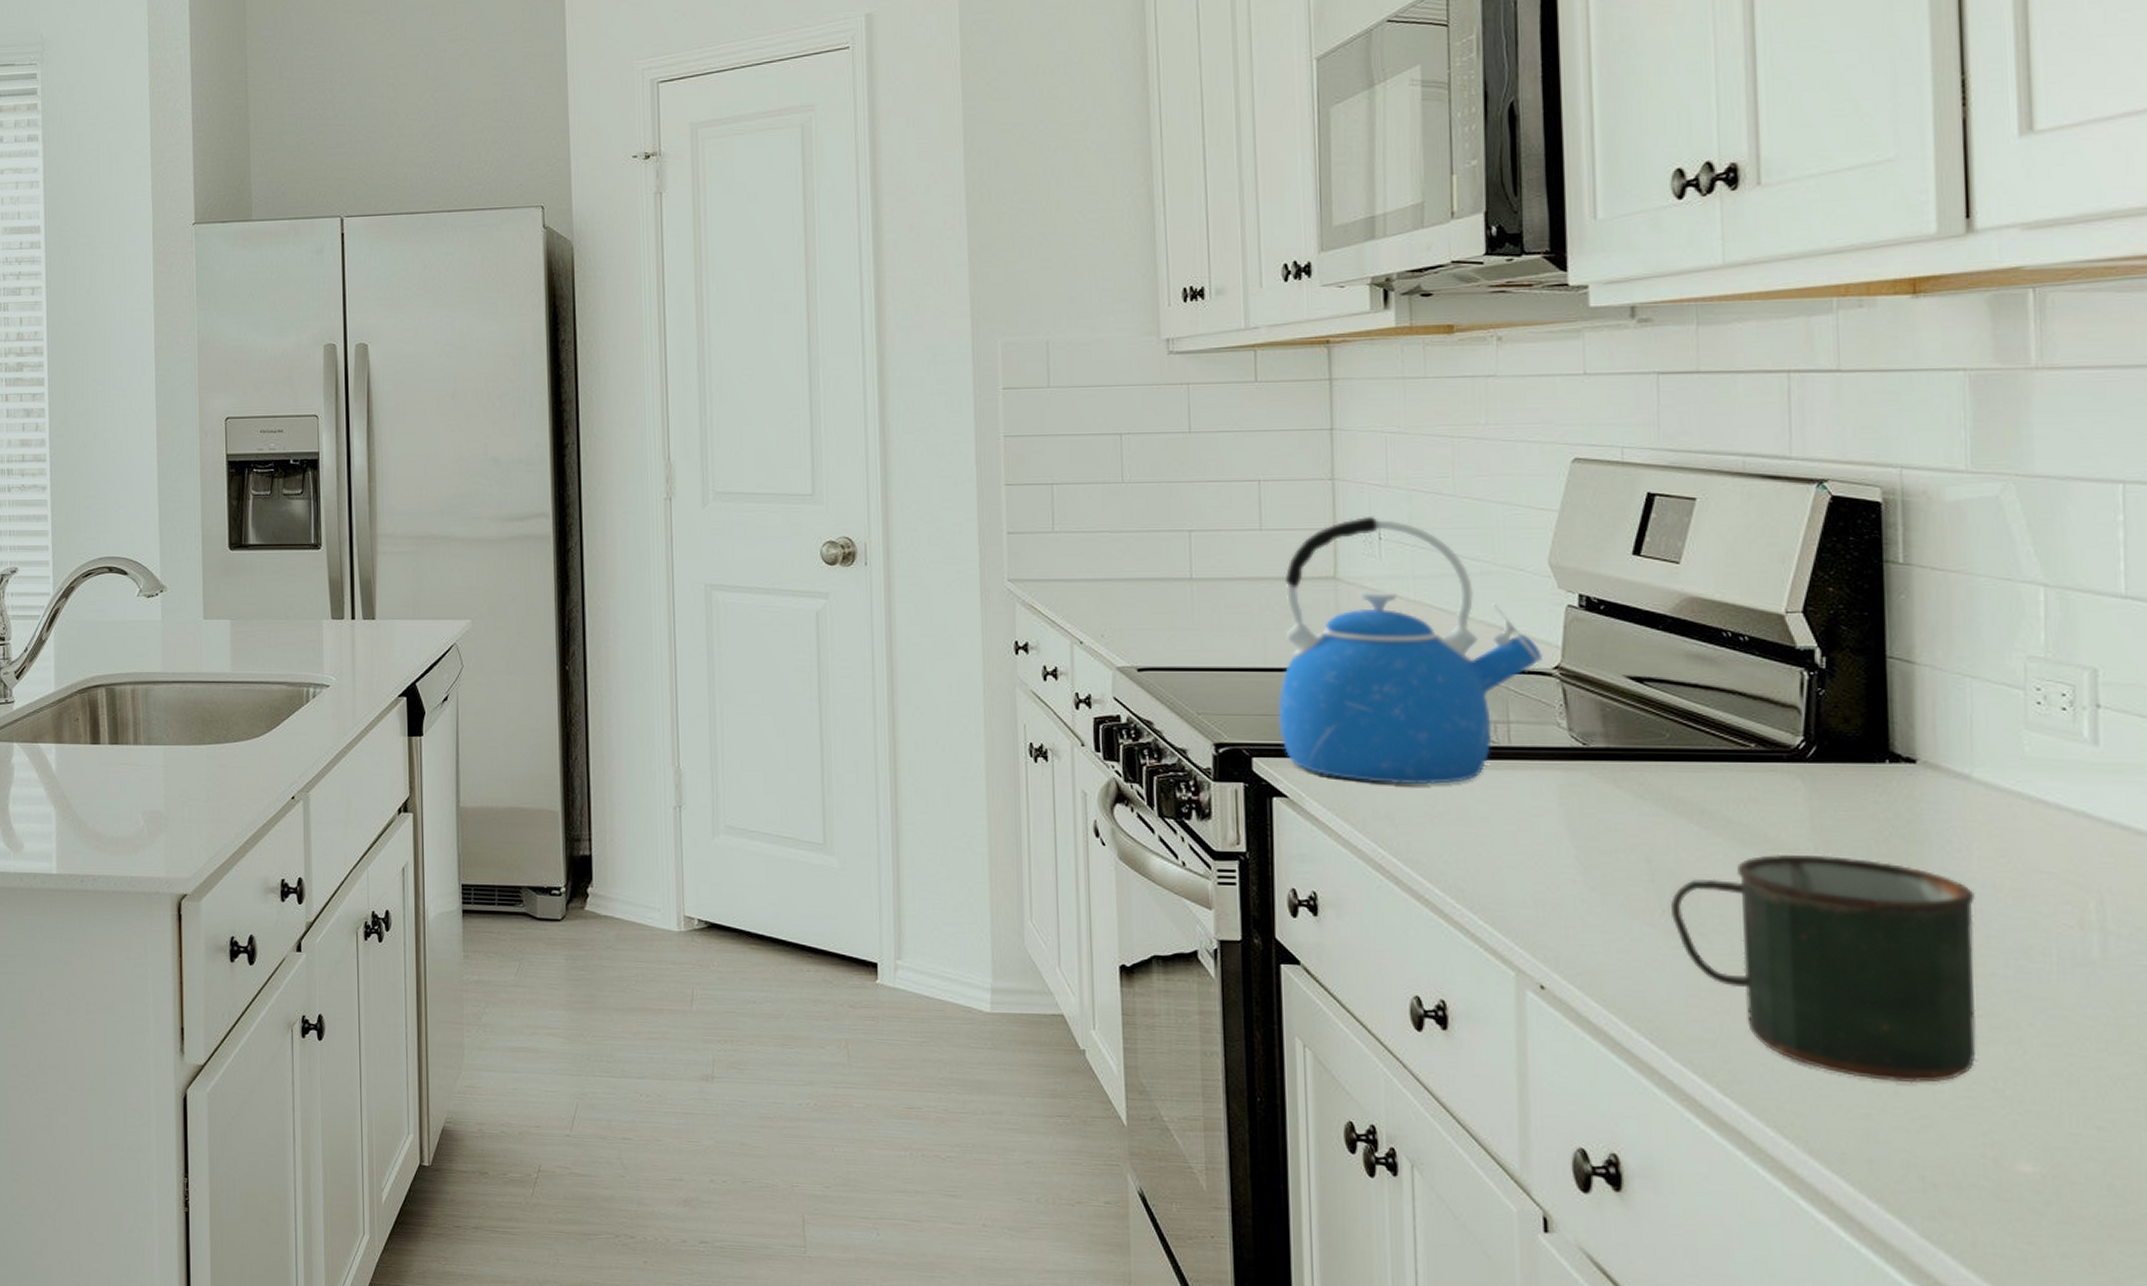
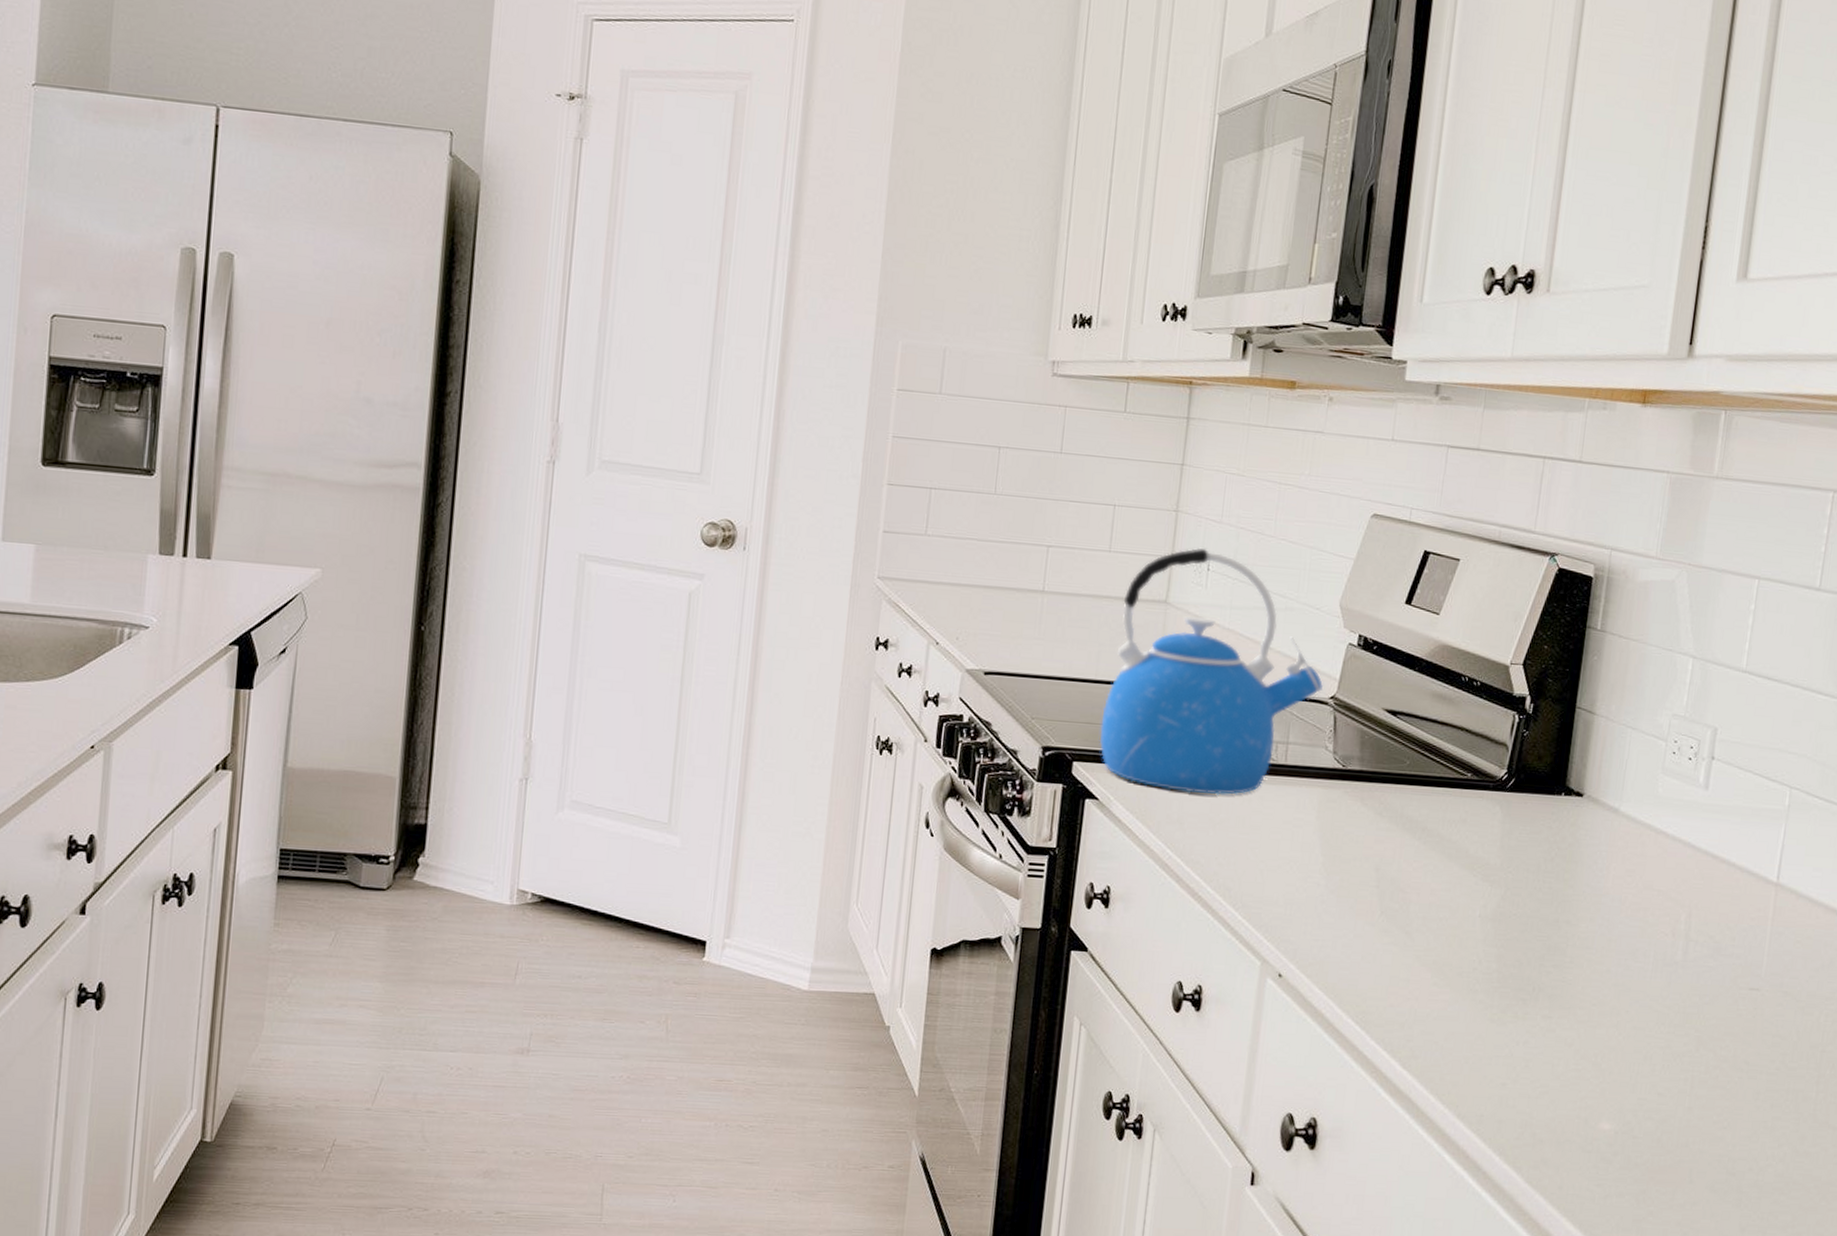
mug: present [1671,854,1977,1084] -> none [1387,868,1606,1059]

